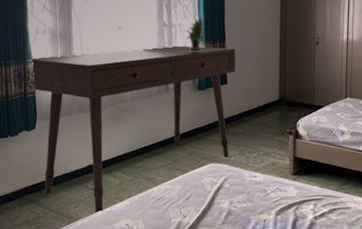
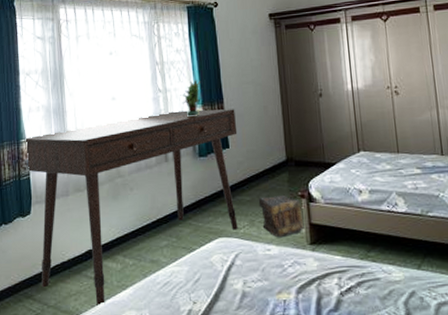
pouch: none [249,130,288,167] -> present [258,194,303,238]

